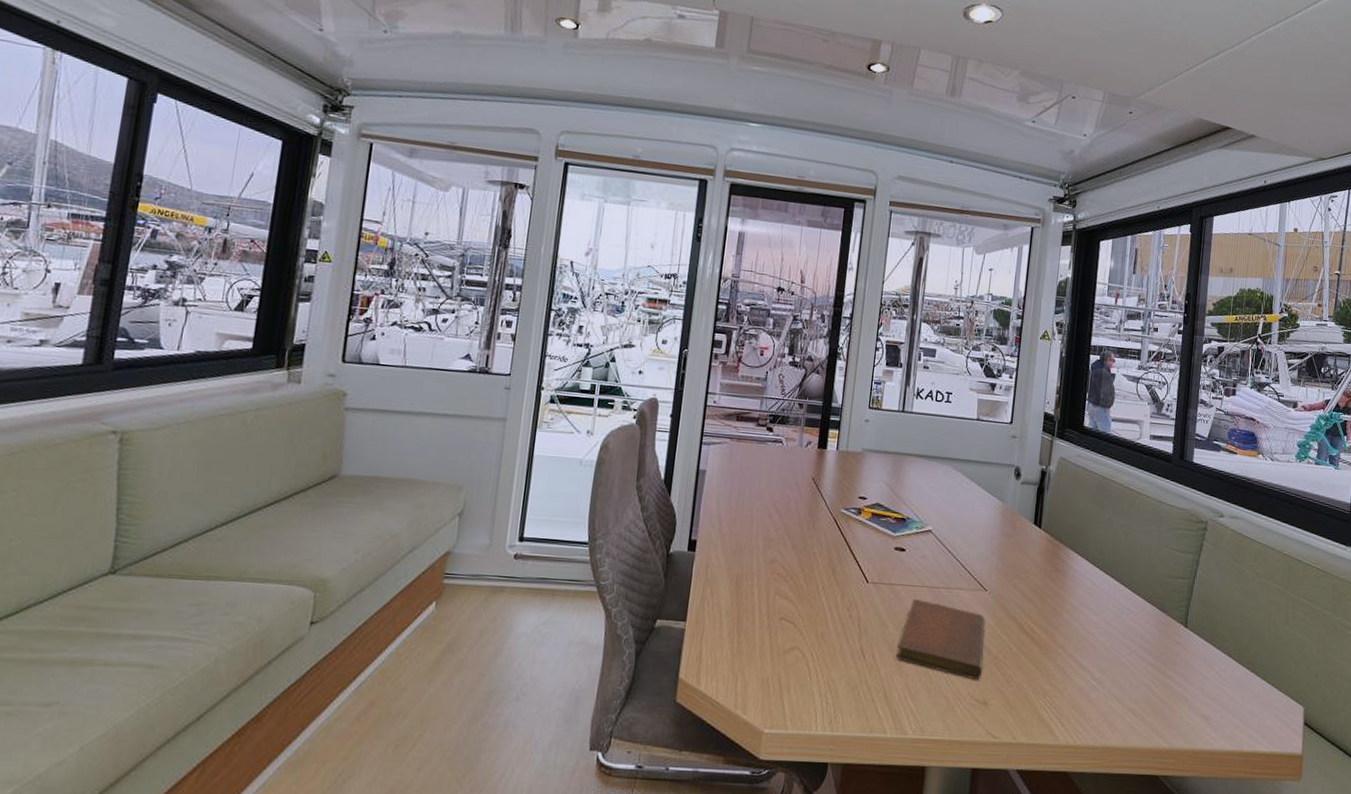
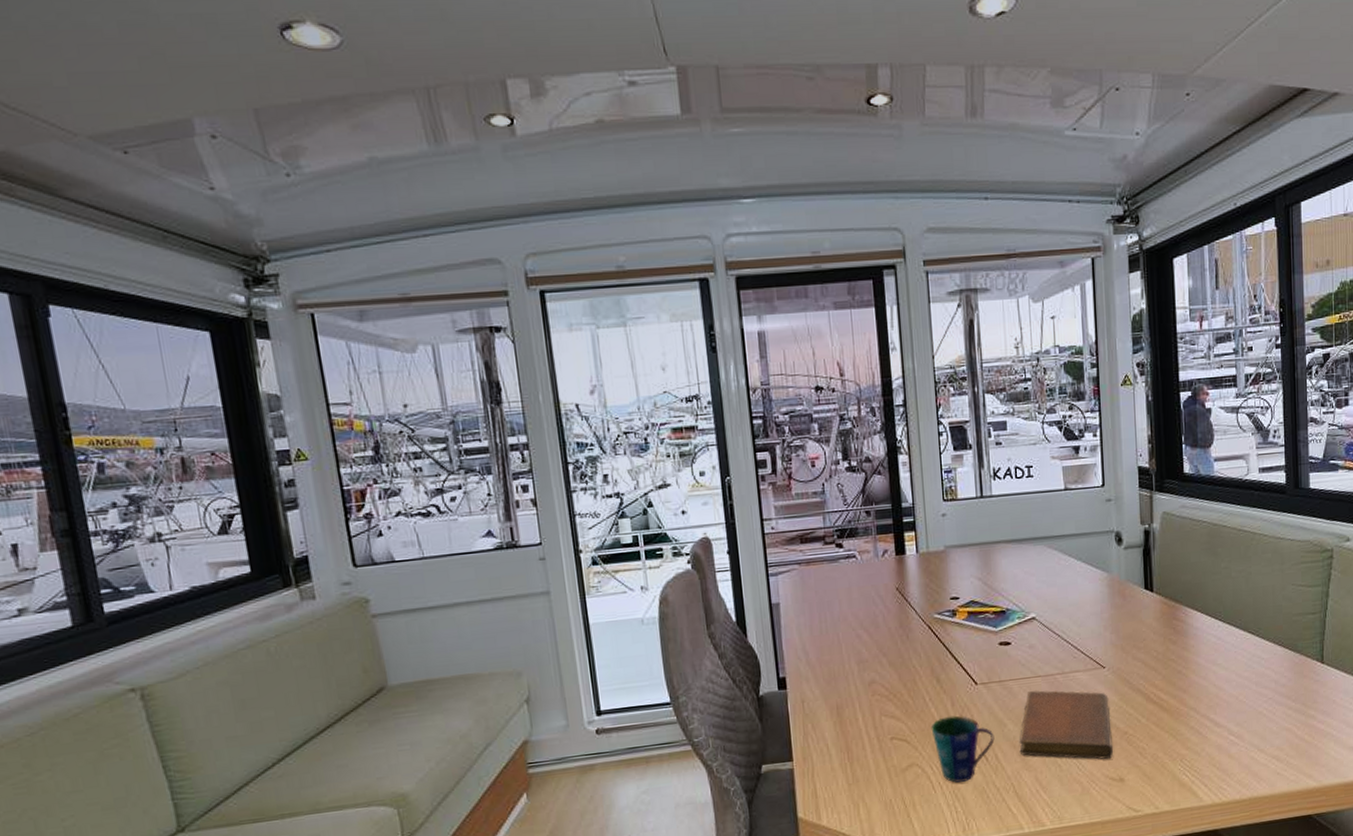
cup: none [818,607,875,675] -> present [931,715,995,783]

